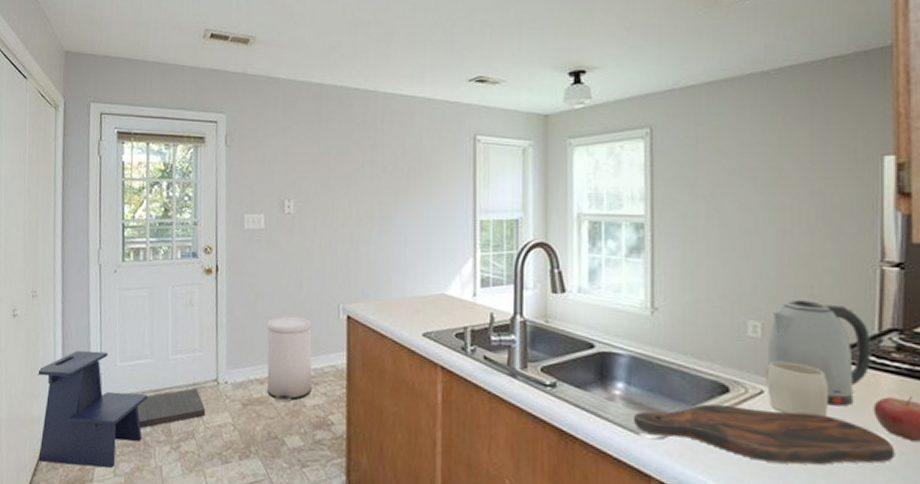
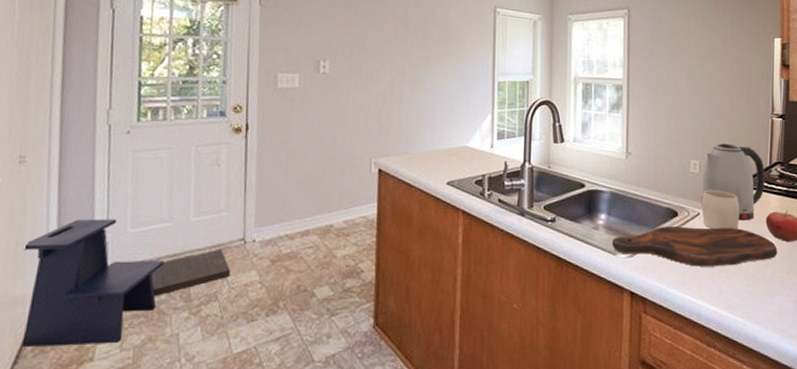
pedal bin: present [266,316,313,403] -> none [297,171,345,256]

